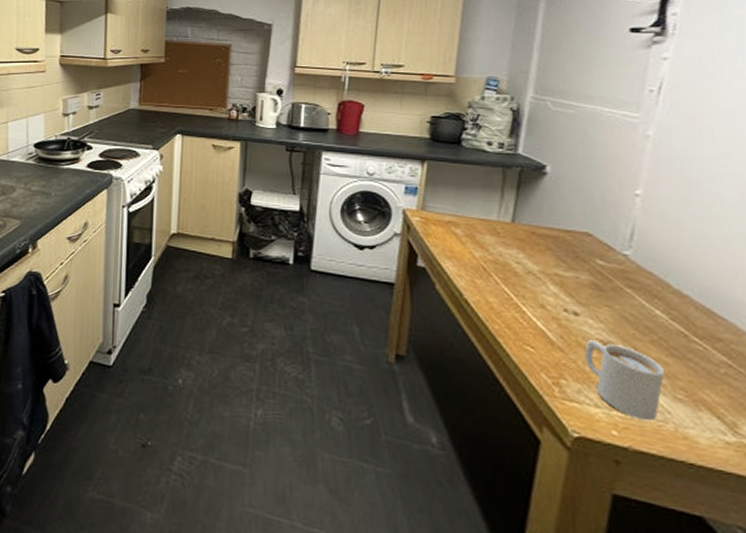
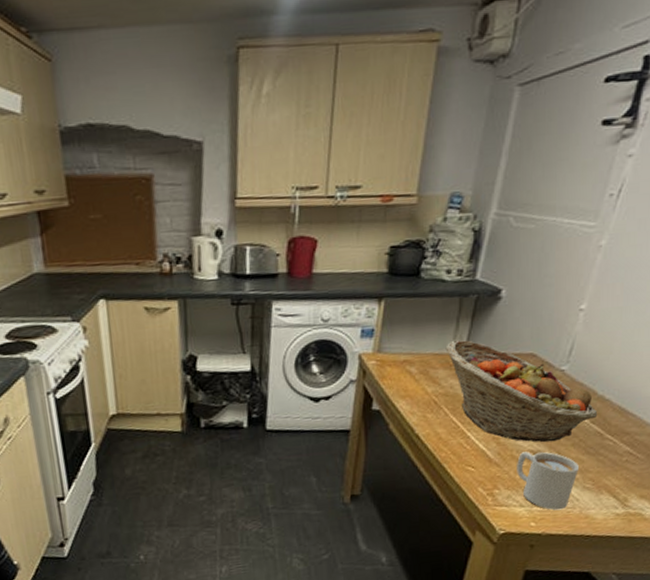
fruit basket: none [491,208,677,334] -> present [445,339,598,443]

